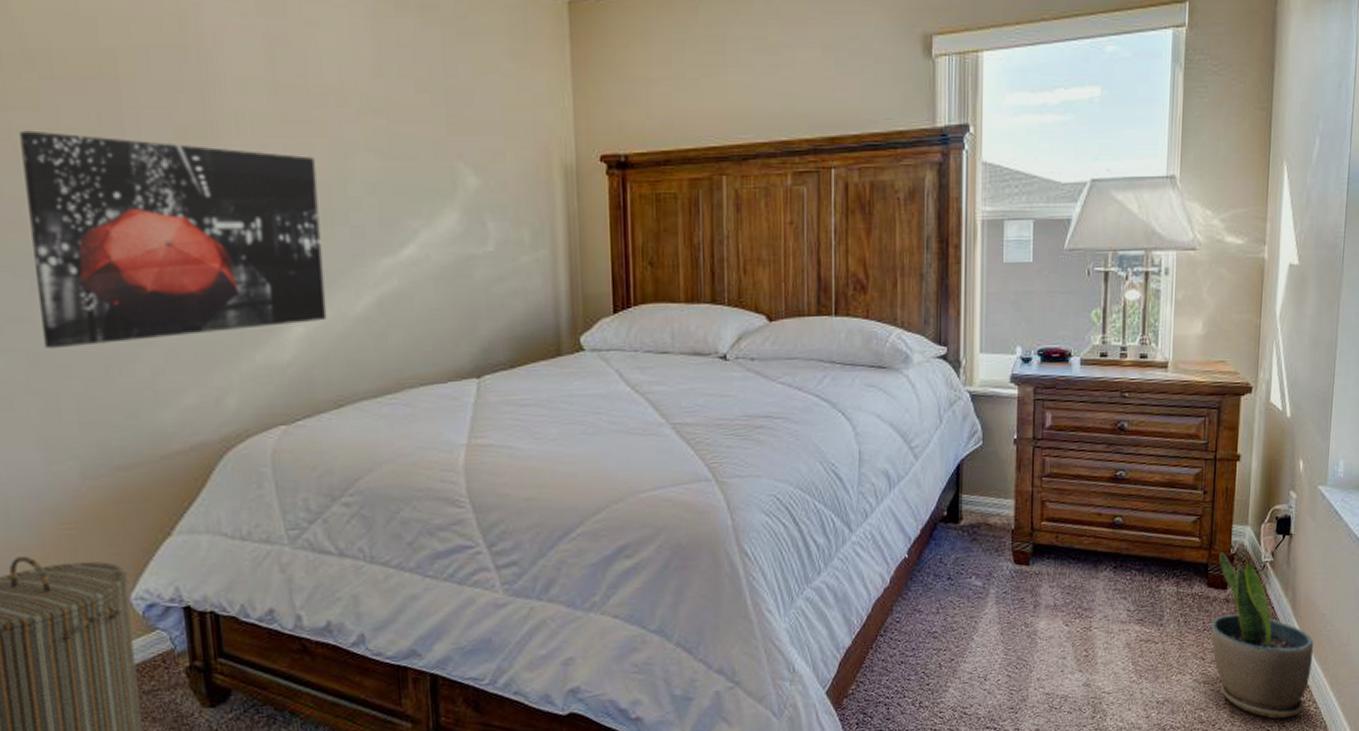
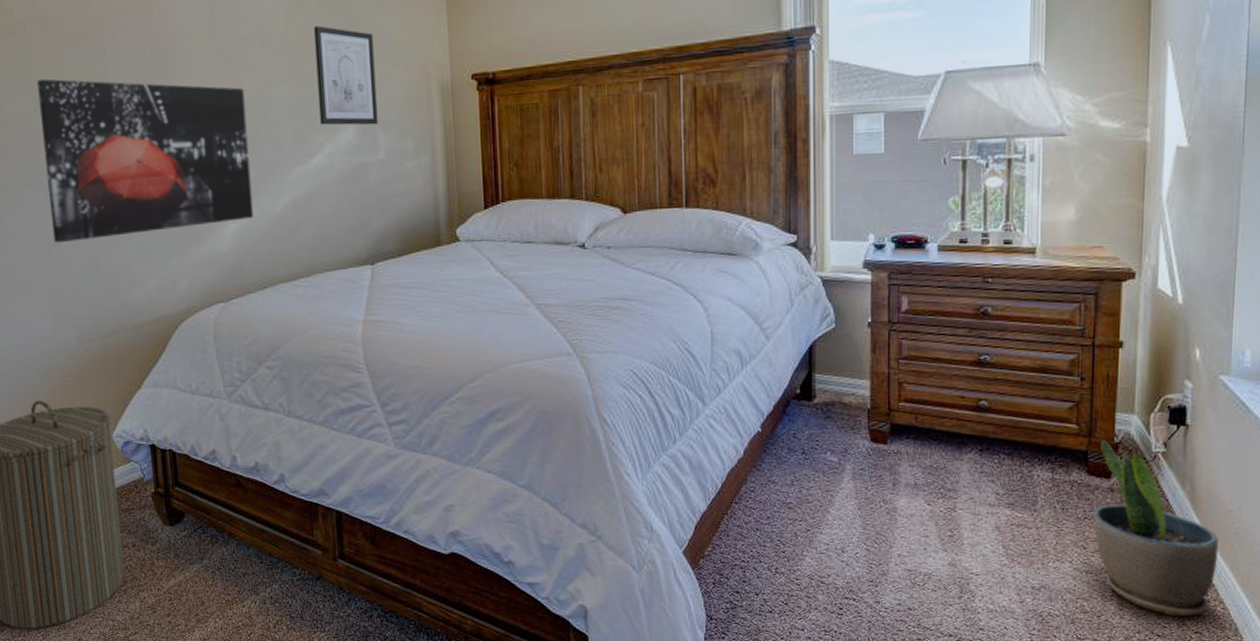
wall art: none [407,86,487,210] -> present [314,26,378,126]

